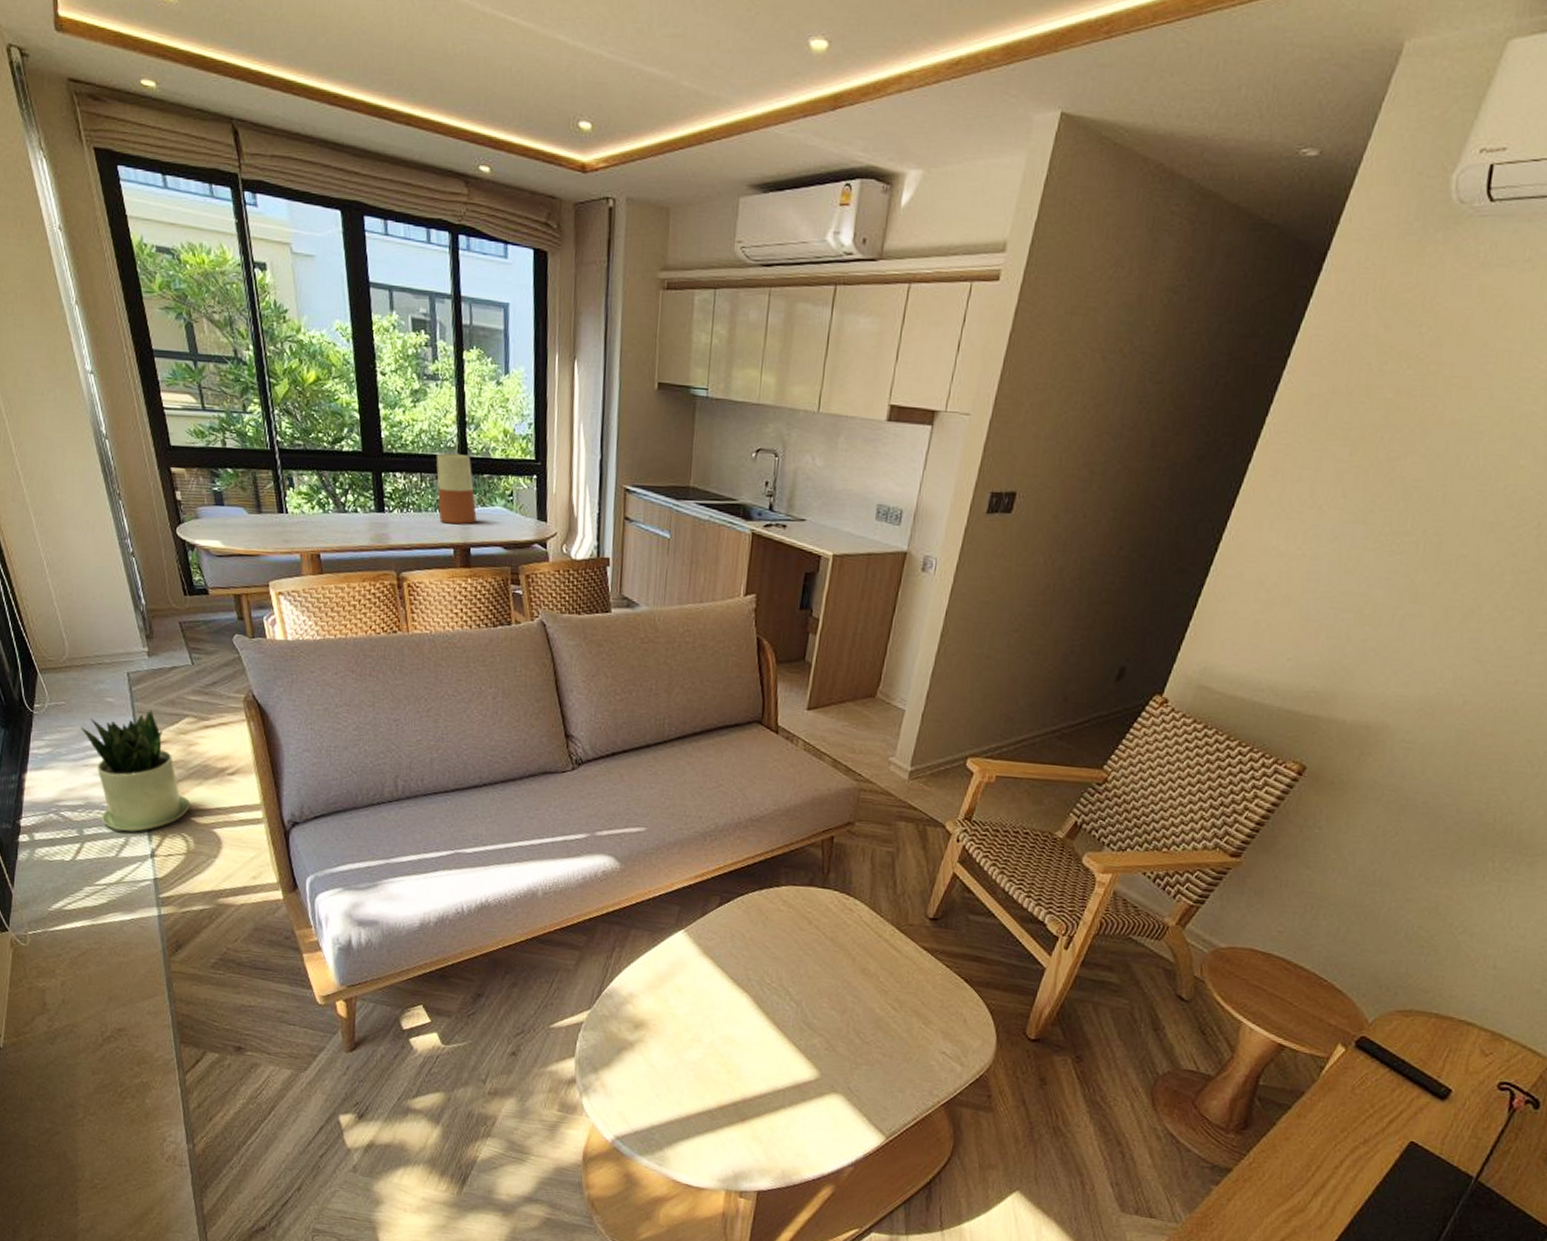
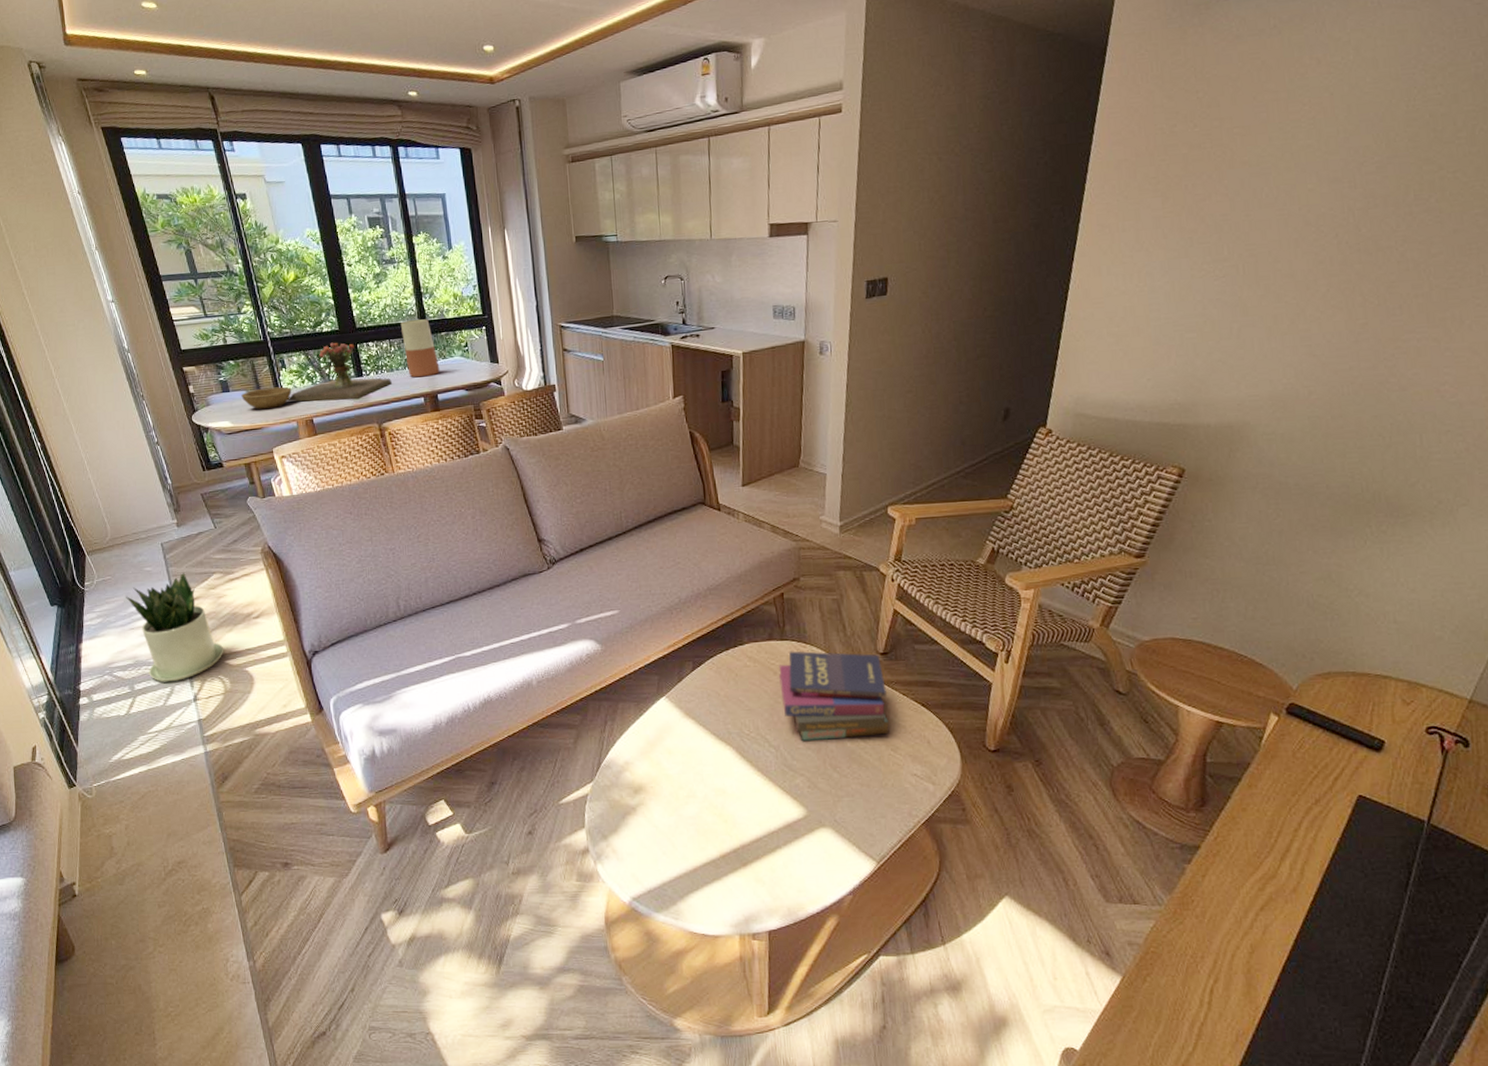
bowl: none [237,507,299,535] -> present [241,386,292,410]
flower arrangement: none [291,465,419,539] -> present [287,342,393,402]
books: none [812,901,929,1006] -> present [778,650,889,742]

